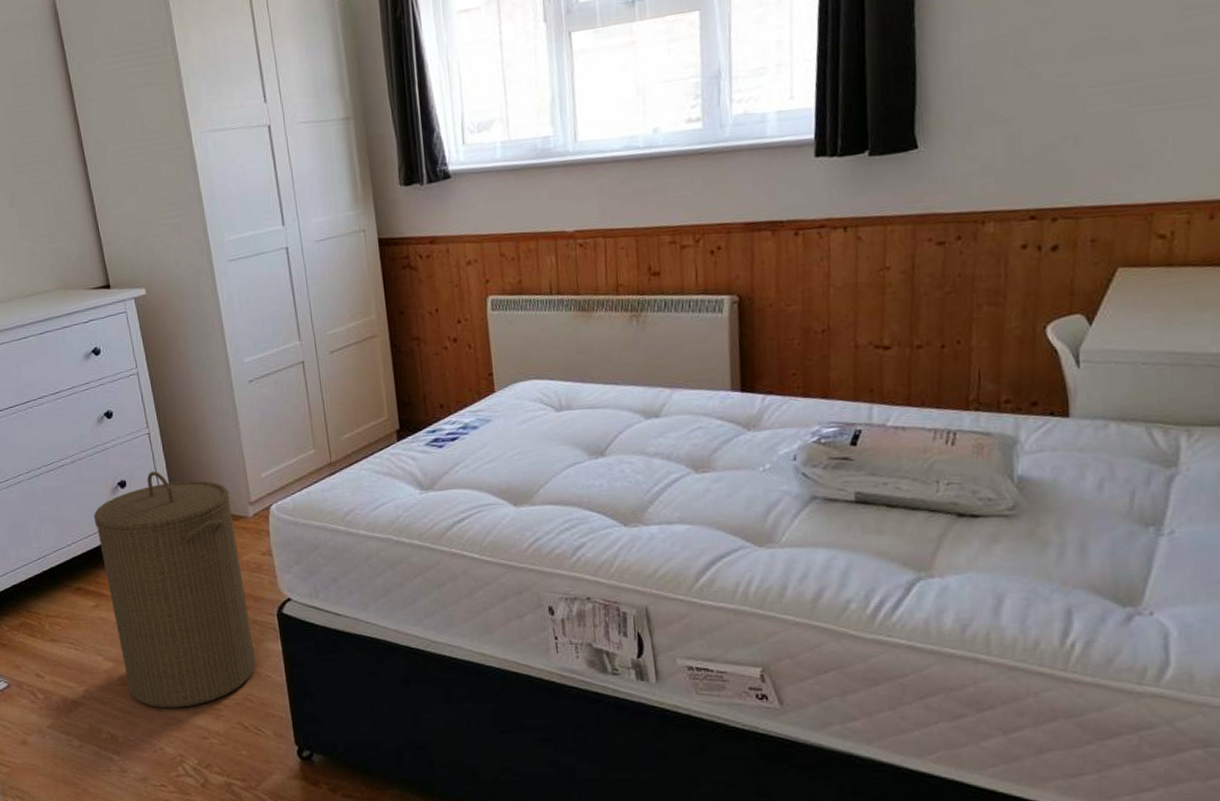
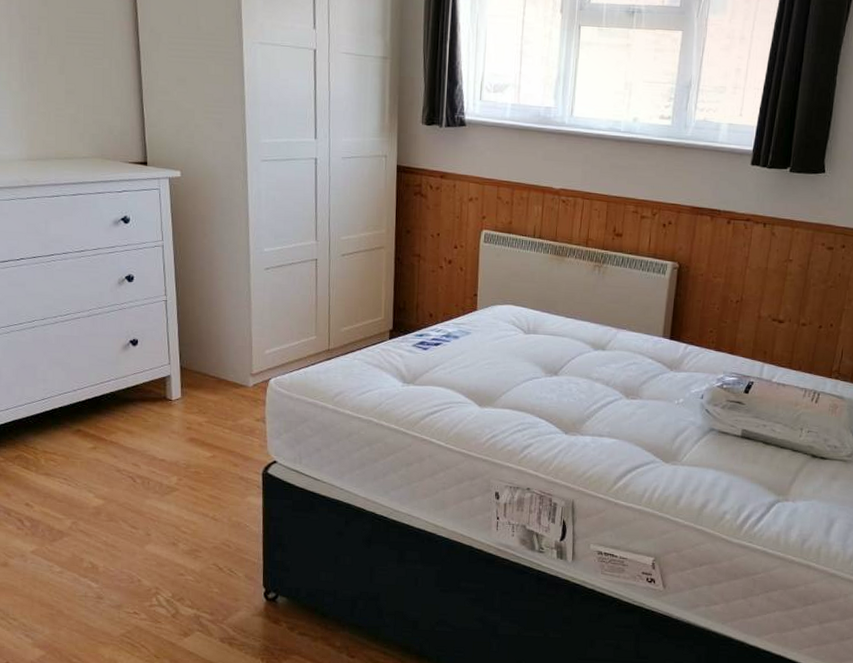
laundry hamper: present [93,471,257,708] -> none [102,334,238,546]

